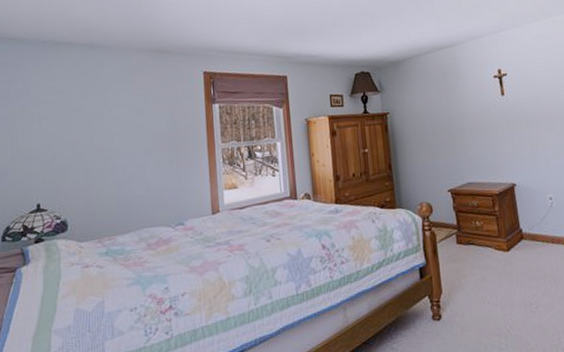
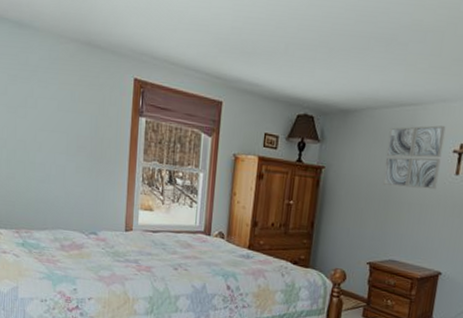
wall art: none [436,58,489,118] -> present [382,125,446,190]

